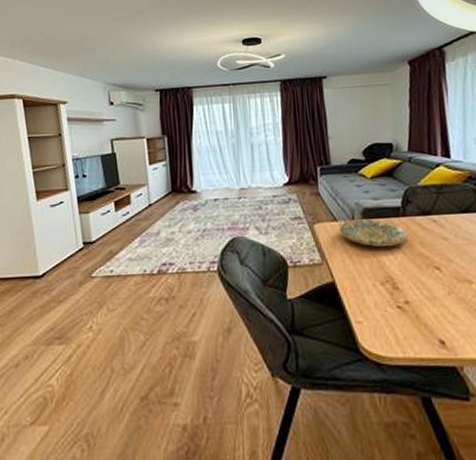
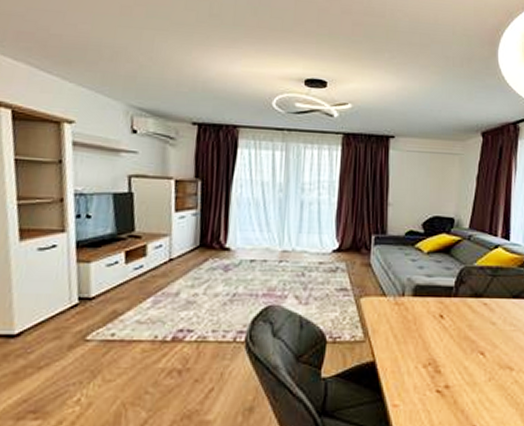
plate: present [339,218,408,247] -> none [387,295,456,327]

